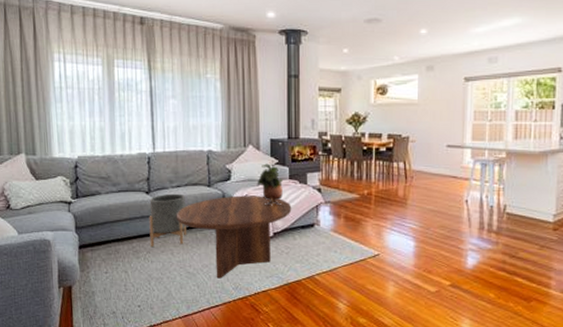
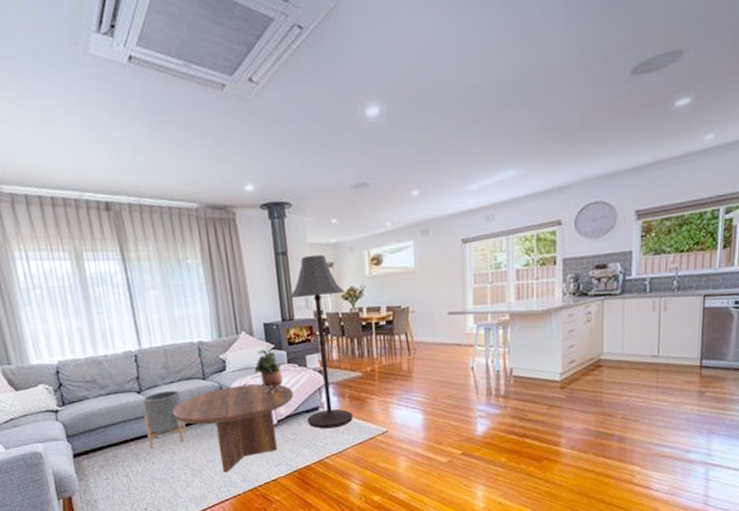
floor lamp: none [297,80,349,246] -> present [290,254,353,429]

